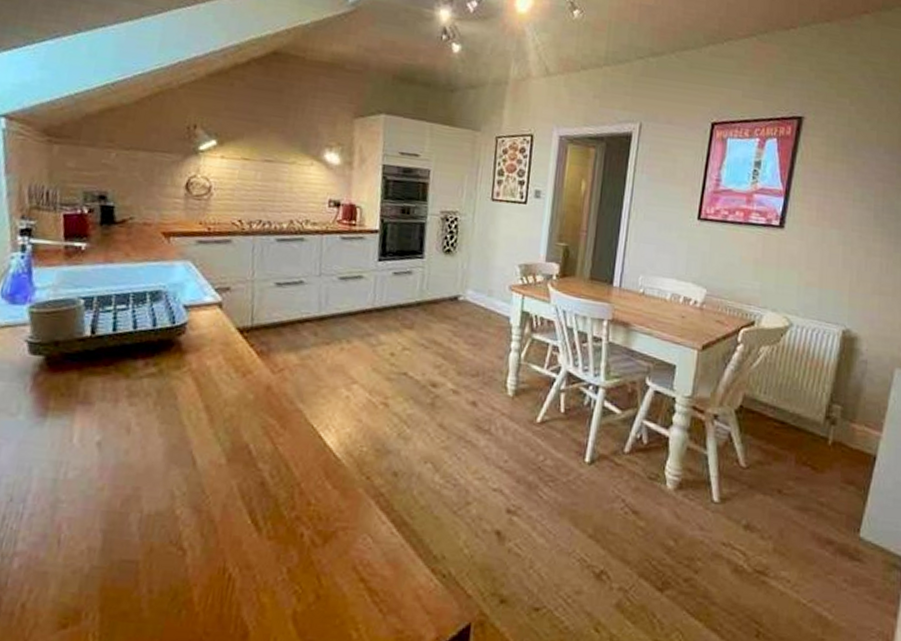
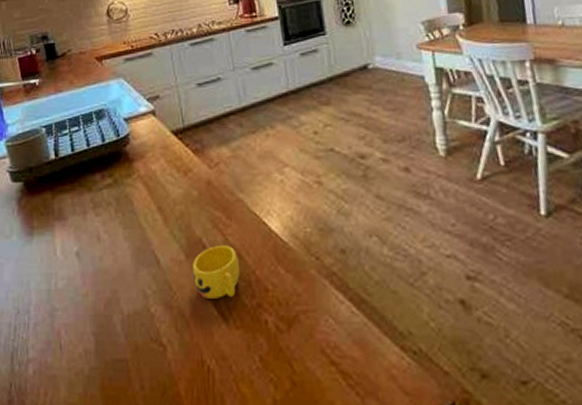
cup: none [230,452,285,507] -> present [193,244,240,299]

